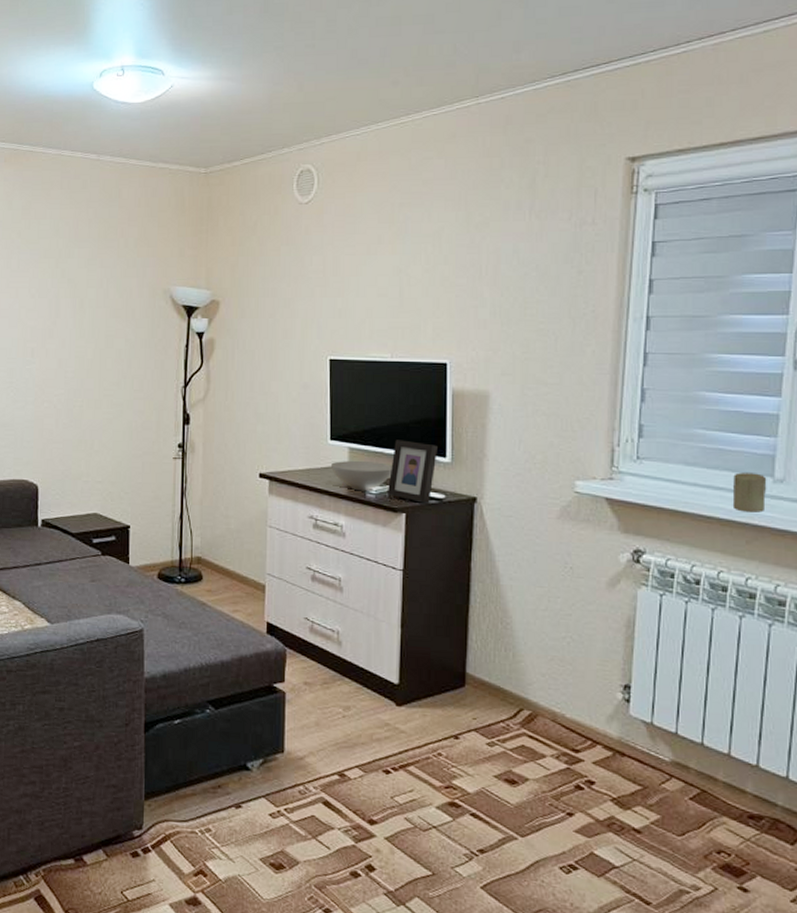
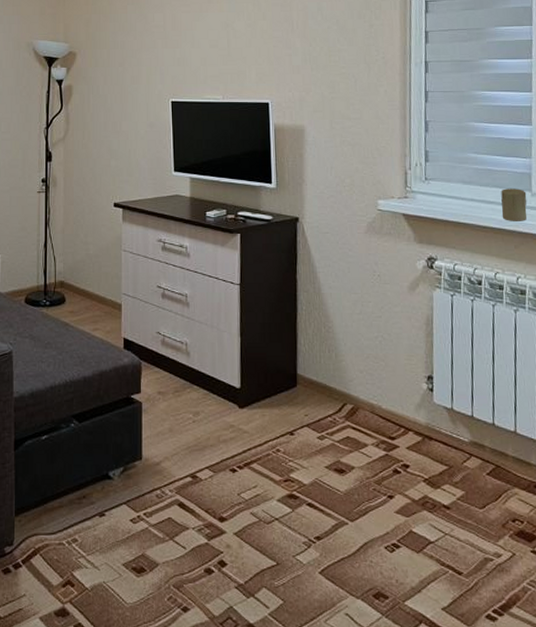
bowl: present [330,461,392,492] -> none [175,190,227,216]
picture frame: present [386,440,437,503] -> none [223,169,265,224]

